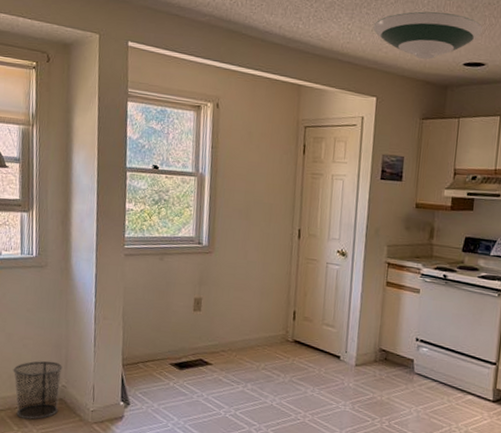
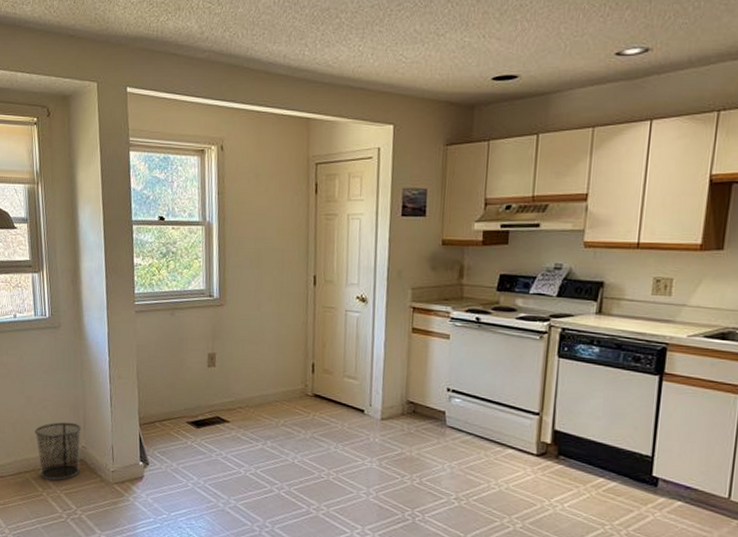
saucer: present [373,11,484,60] -> none [387,22,515,76]

